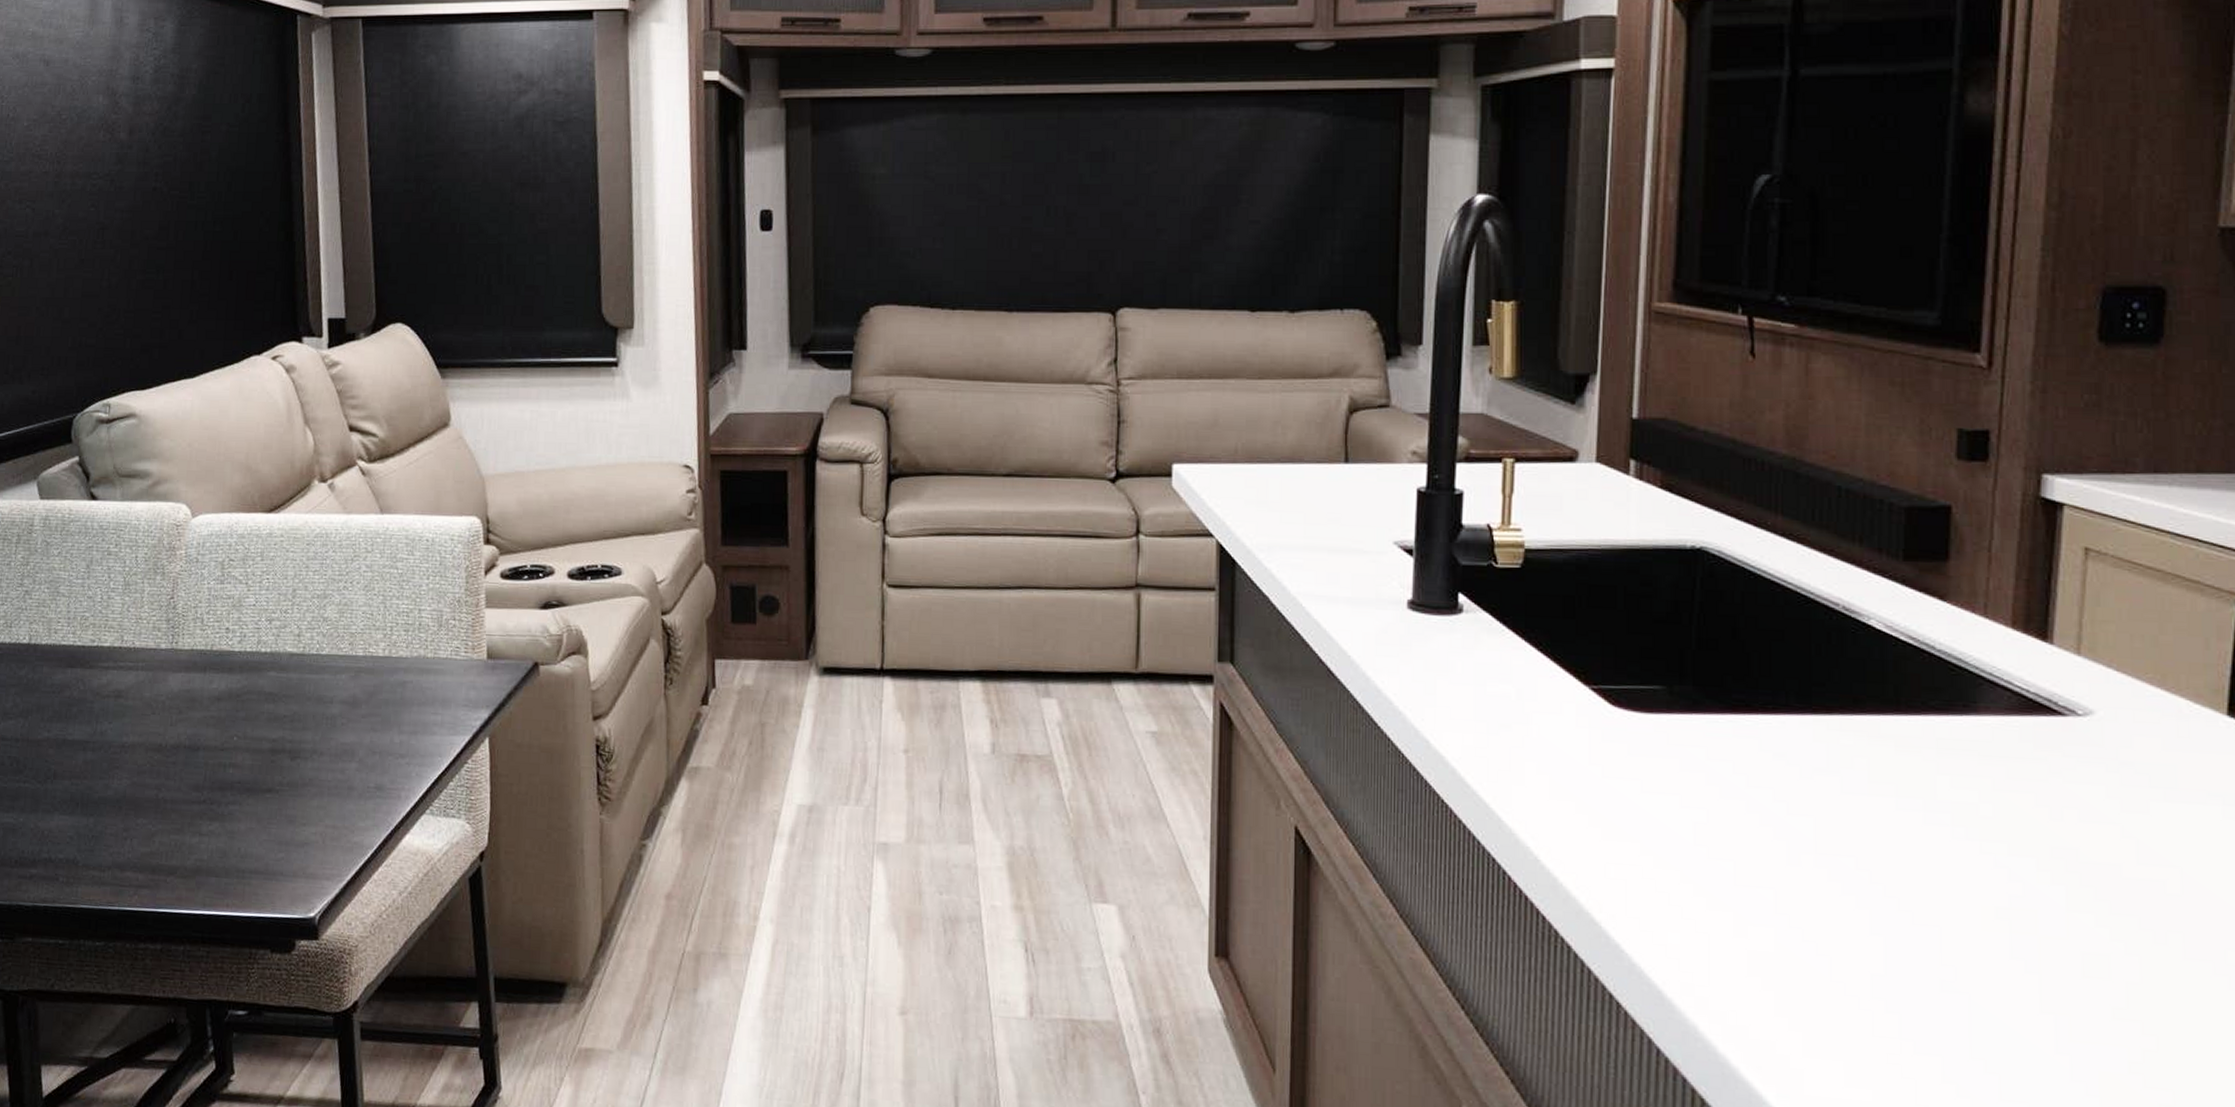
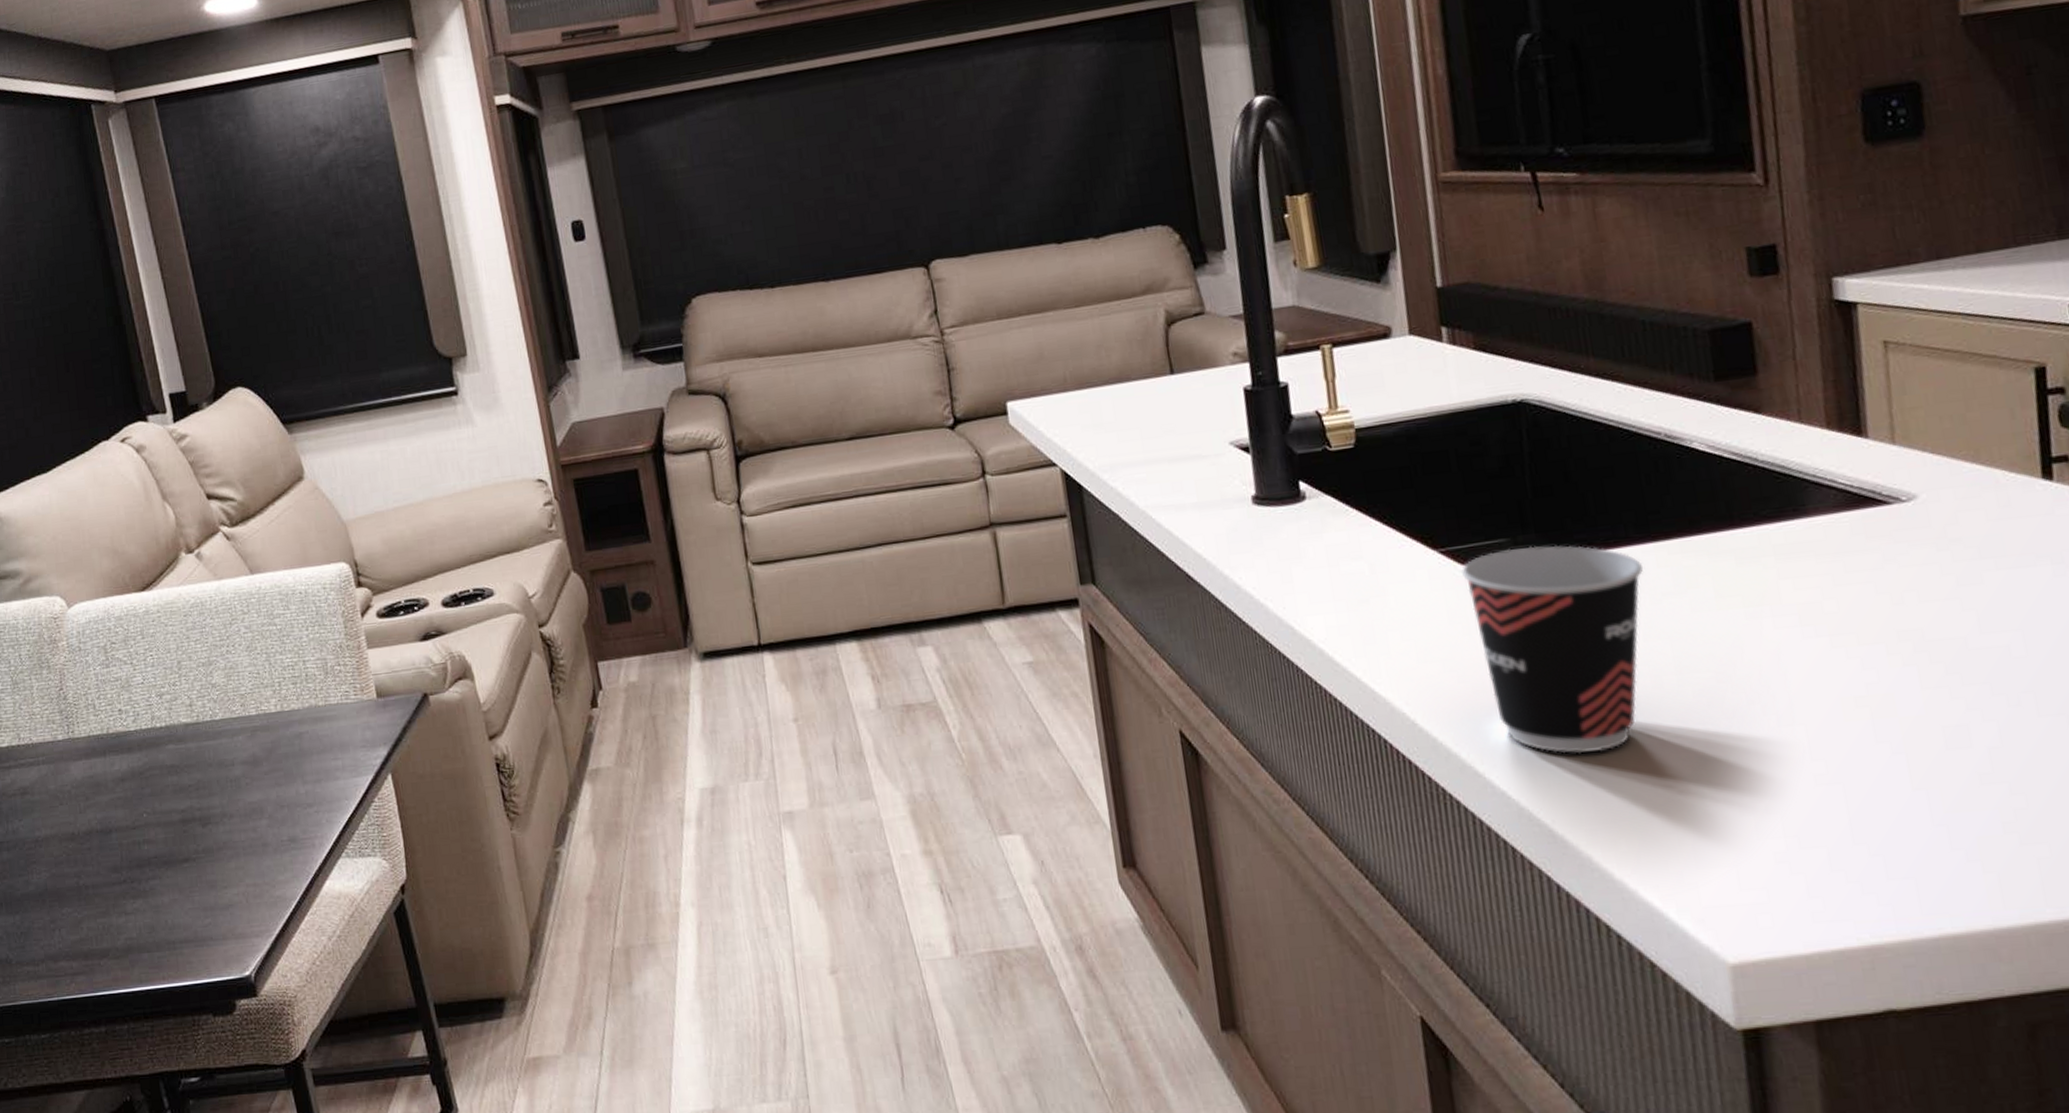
cup: none [1611,697,1798,919] -> present [1462,545,1643,754]

